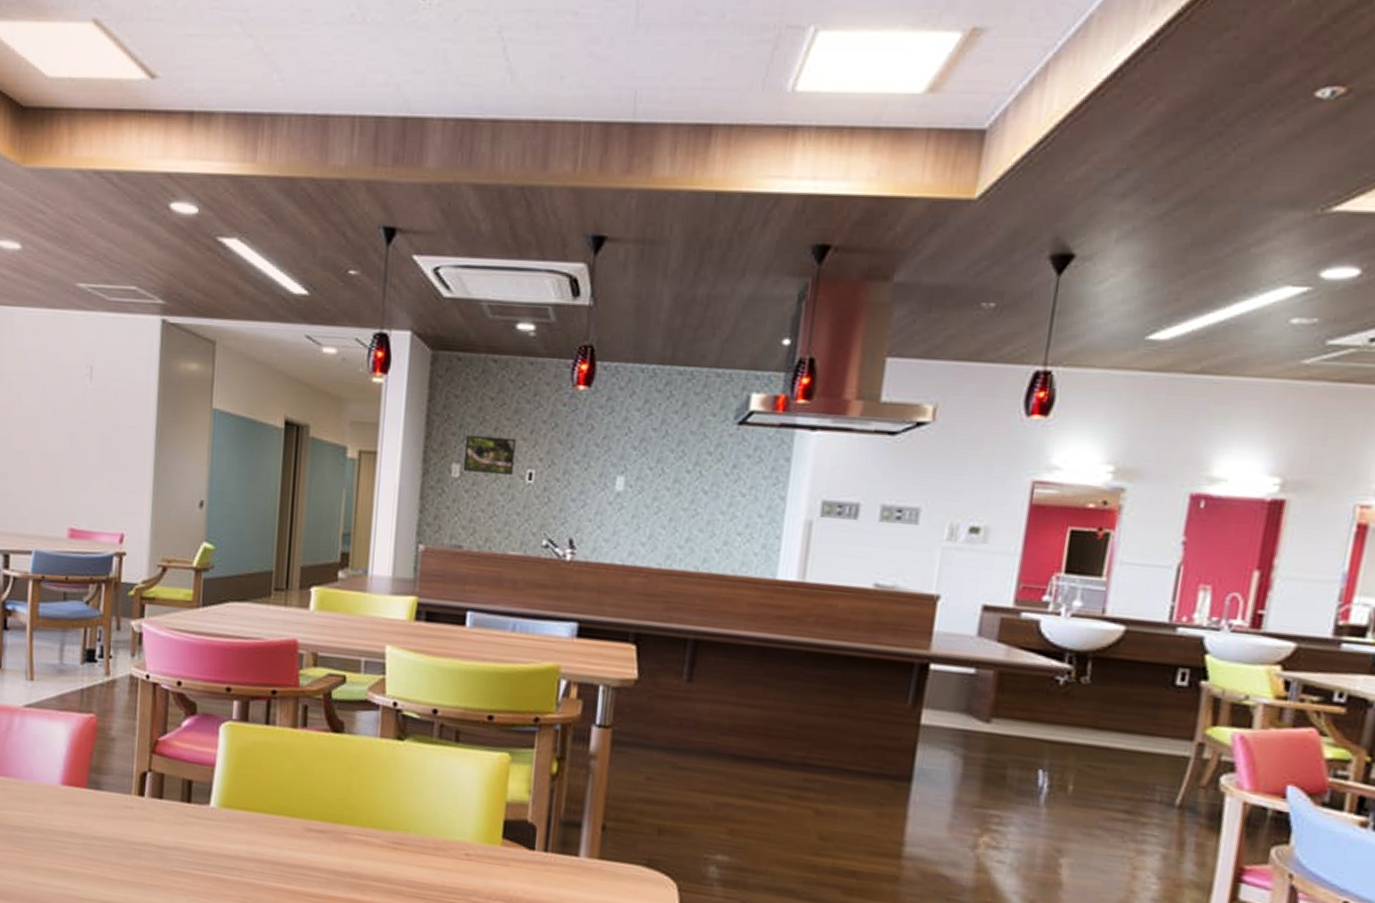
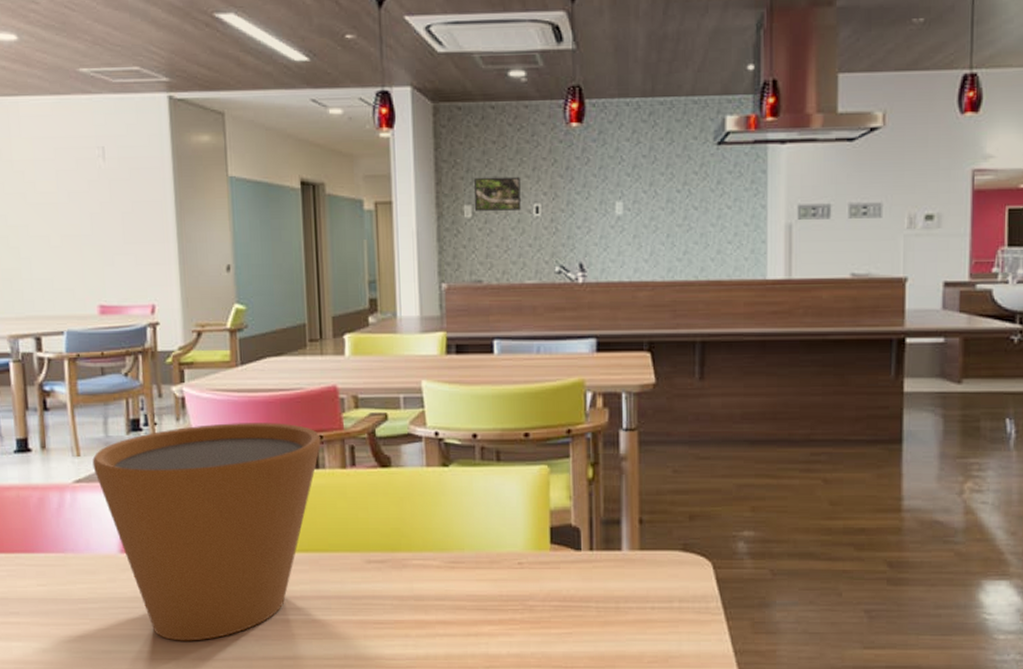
flower pot: none [44,664,275,887] -> present [92,423,321,641]

